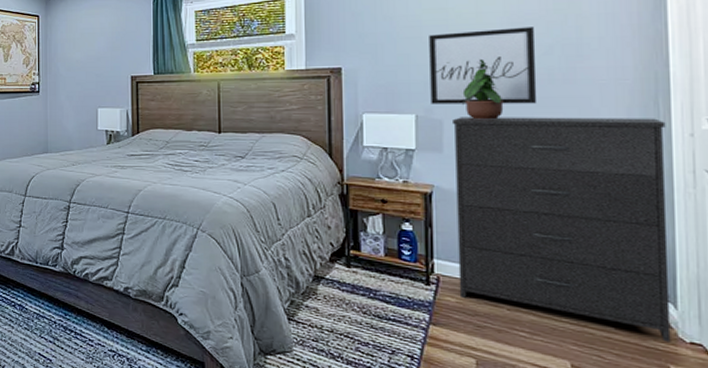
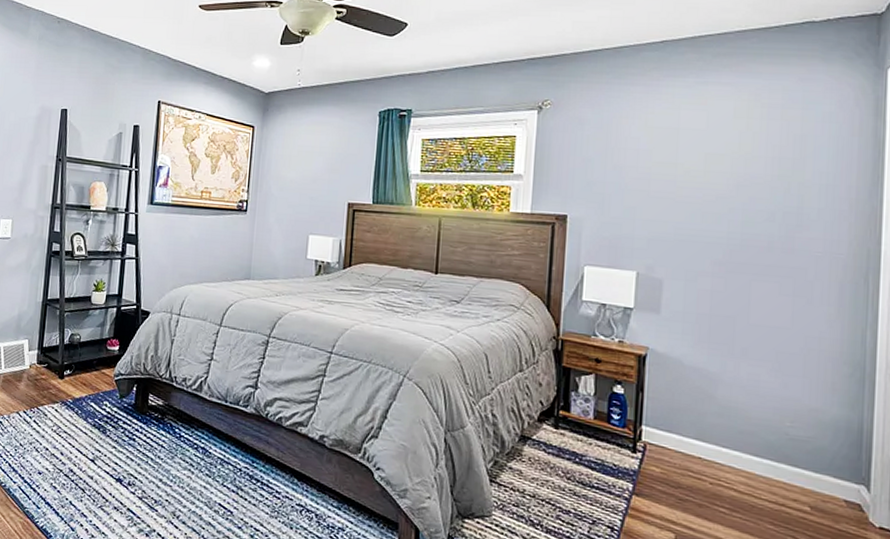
wall art: present [429,27,537,104] -> none [652,189,759,271]
dresser: present [453,117,671,343] -> none [664,278,874,526]
potted plant: present [462,58,504,120] -> none [683,219,724,284]

